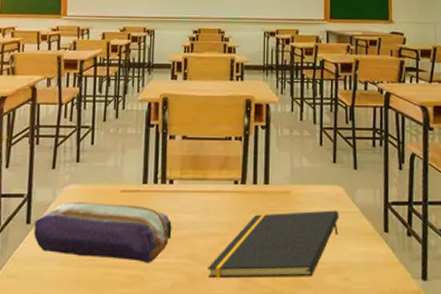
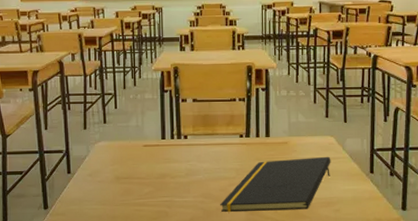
pencil case: present [34,201,172,263] -> none [74,154,189,202]

